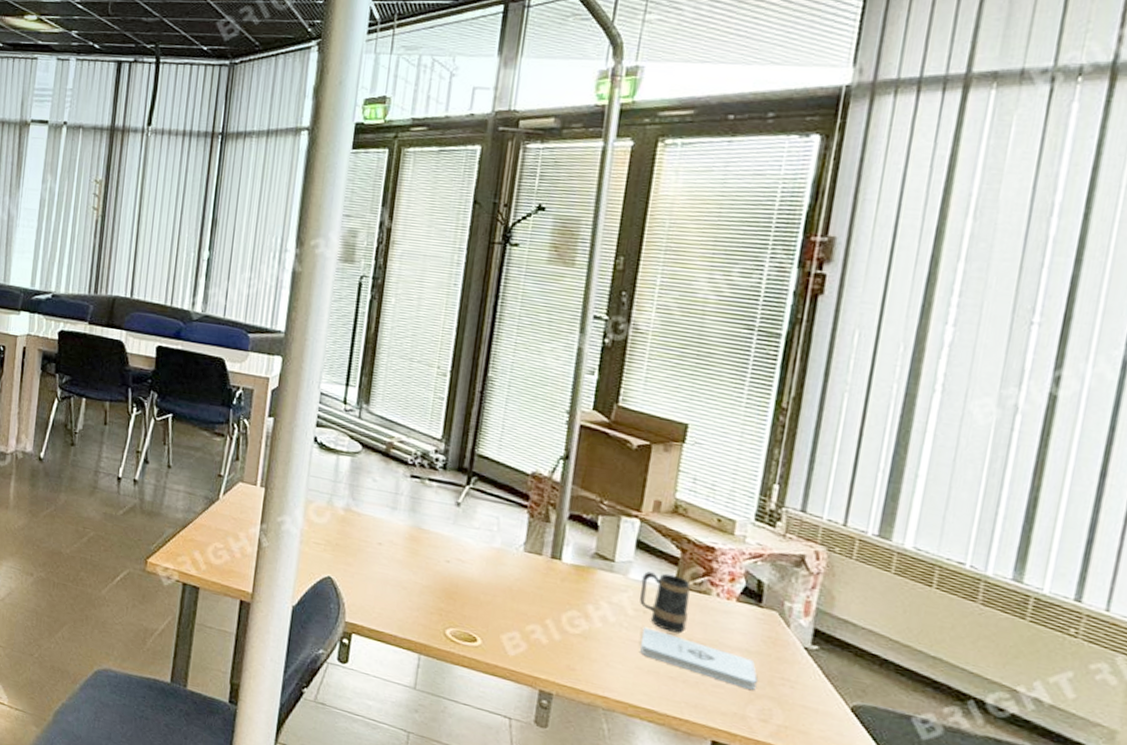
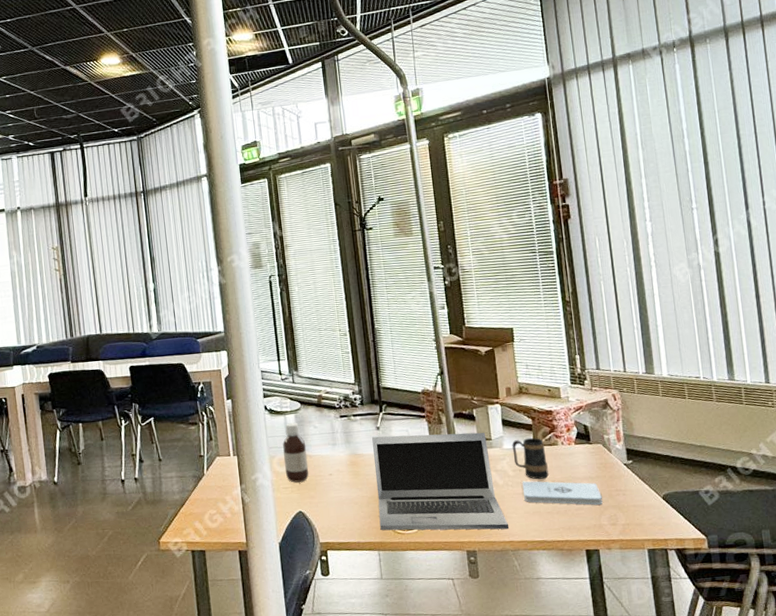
bottle: none [321,465,357,542] -> present [283,422,309,483]
laptop: none [428,512,609,681] -> present [372,432,510,531]

